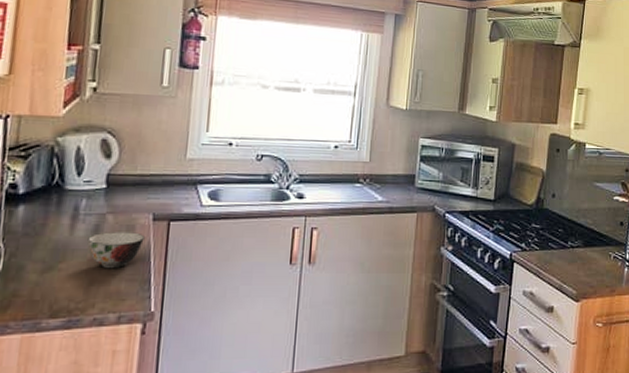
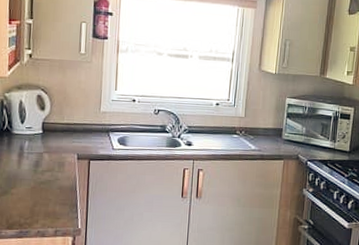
soup bowl: present [87,232,145,269] -> none [31,167,72,195]

